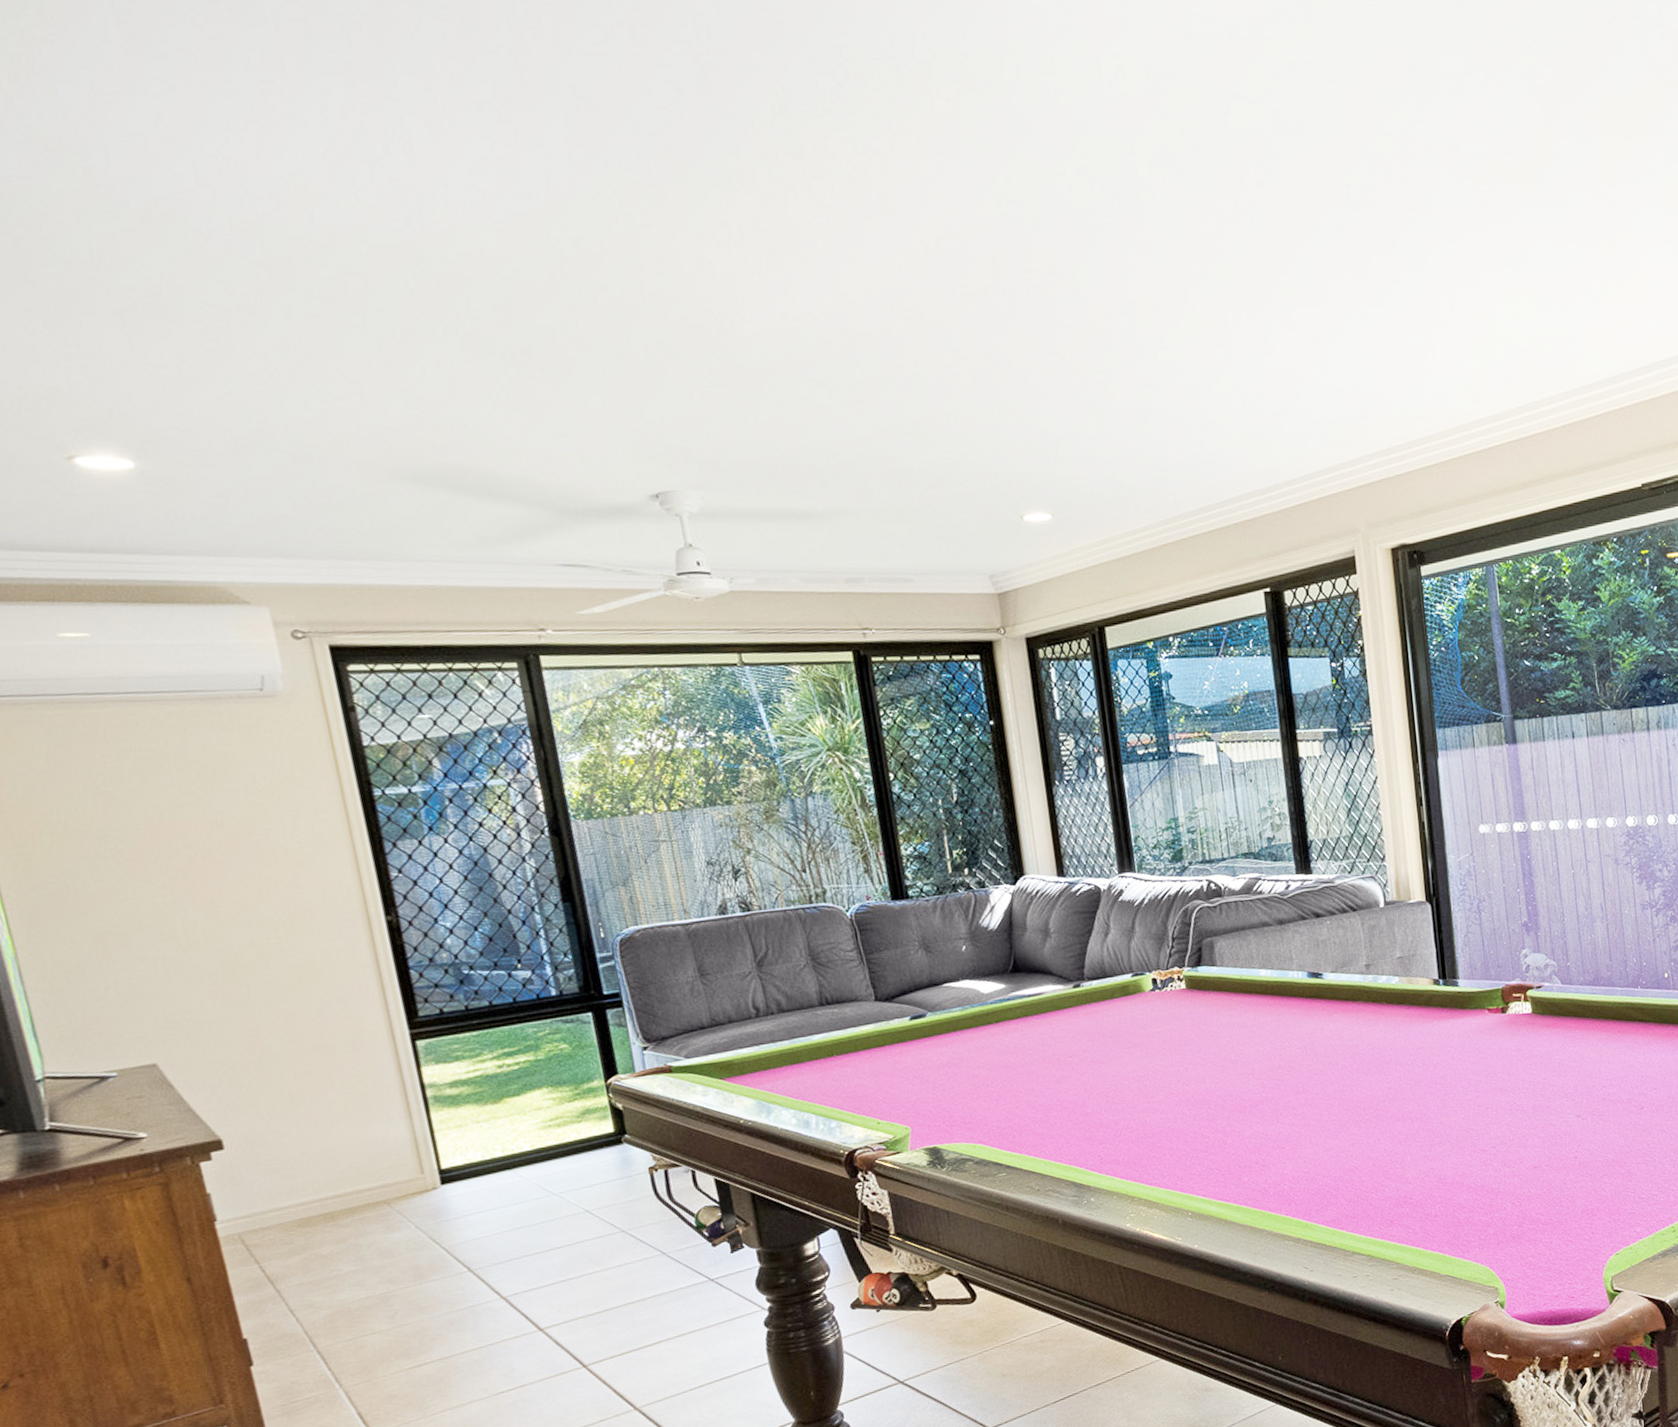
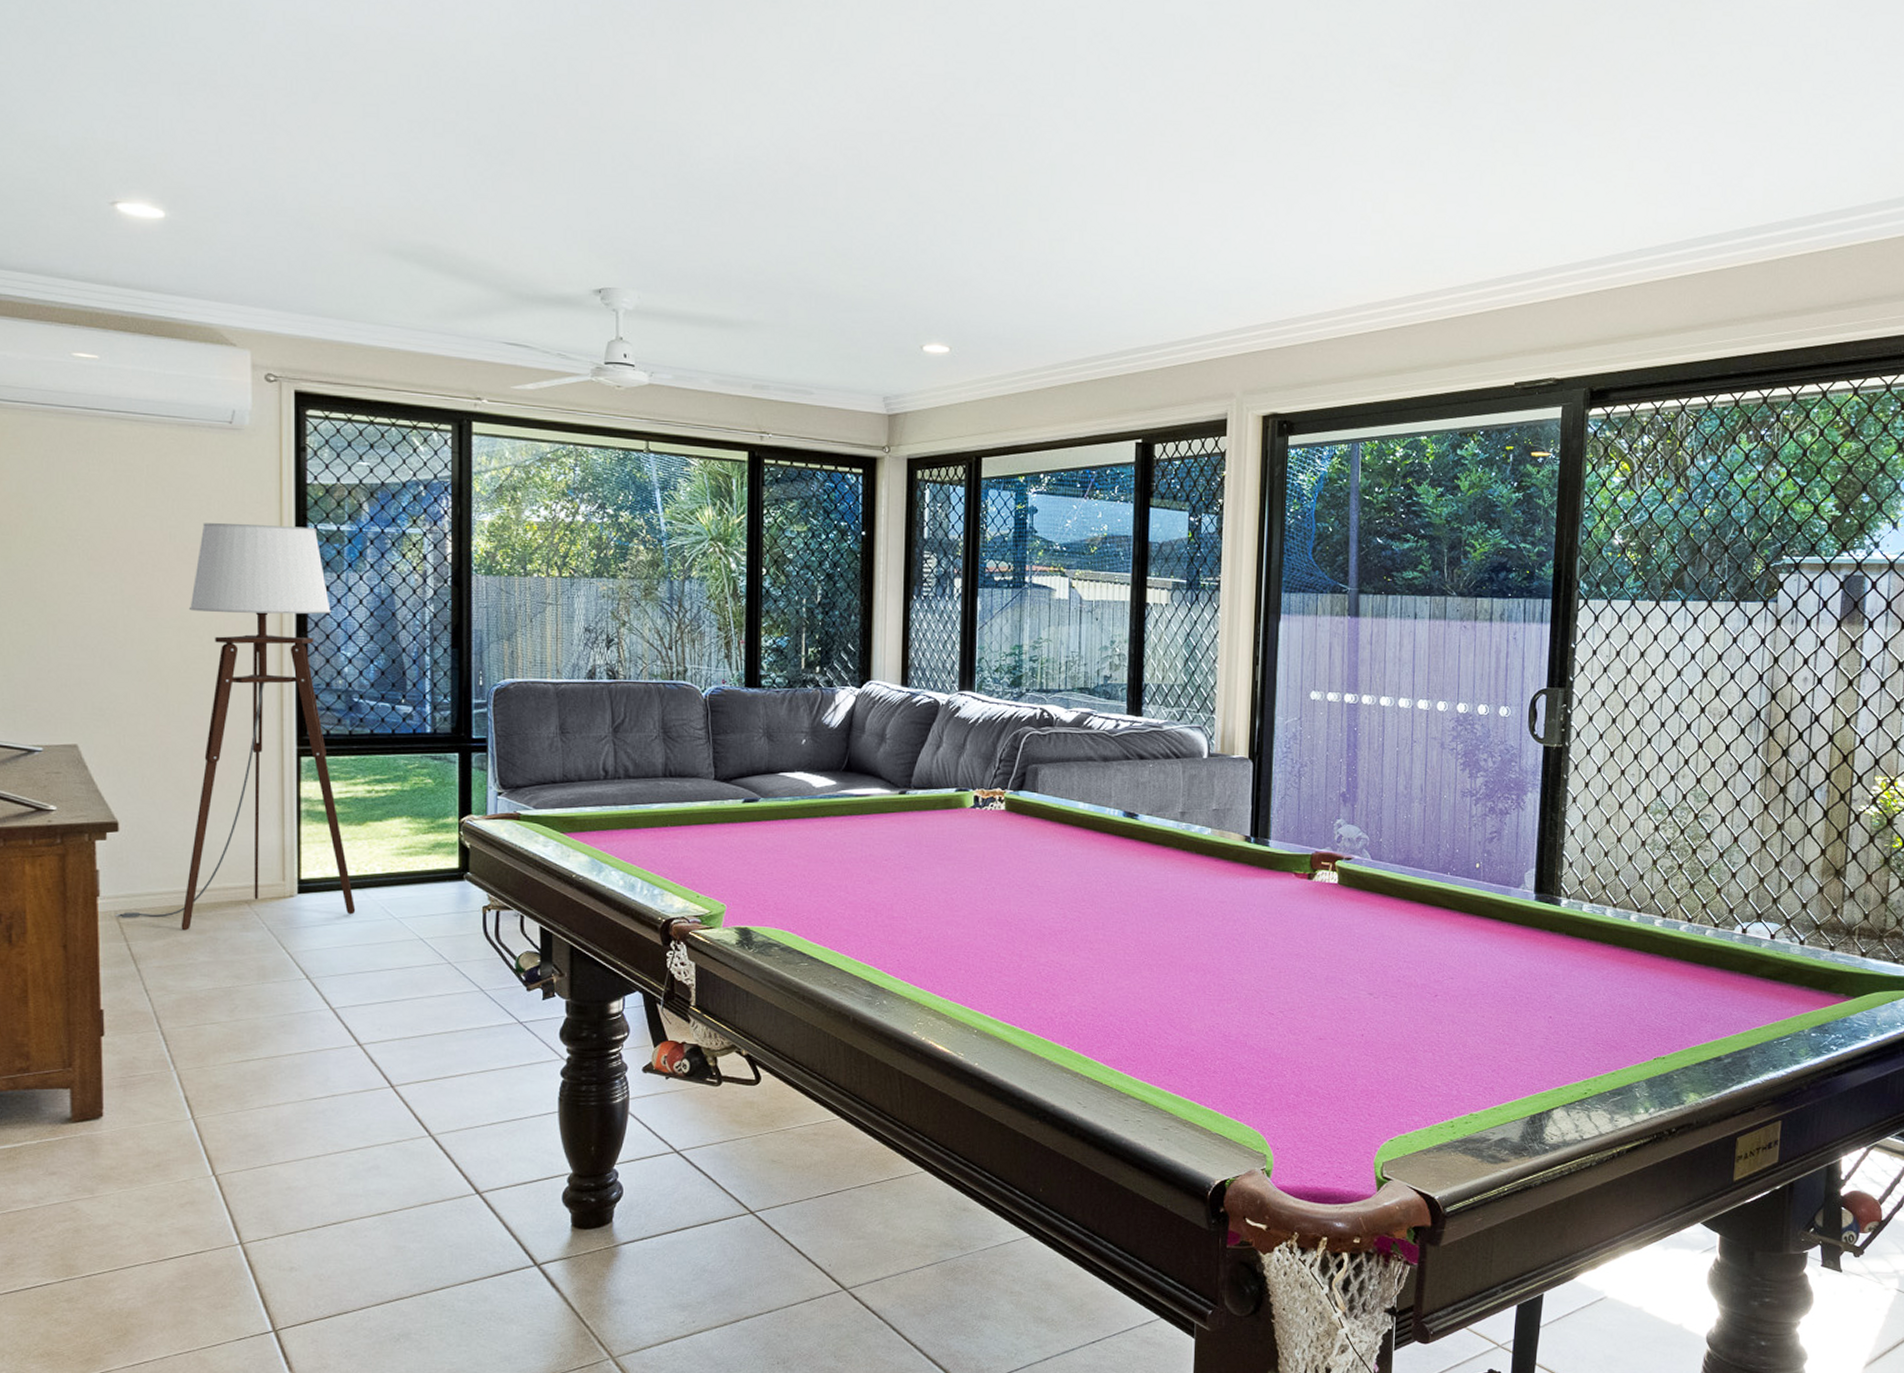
floor lamp: none [237,793,510,1243] -> present [114,523,356,931]

